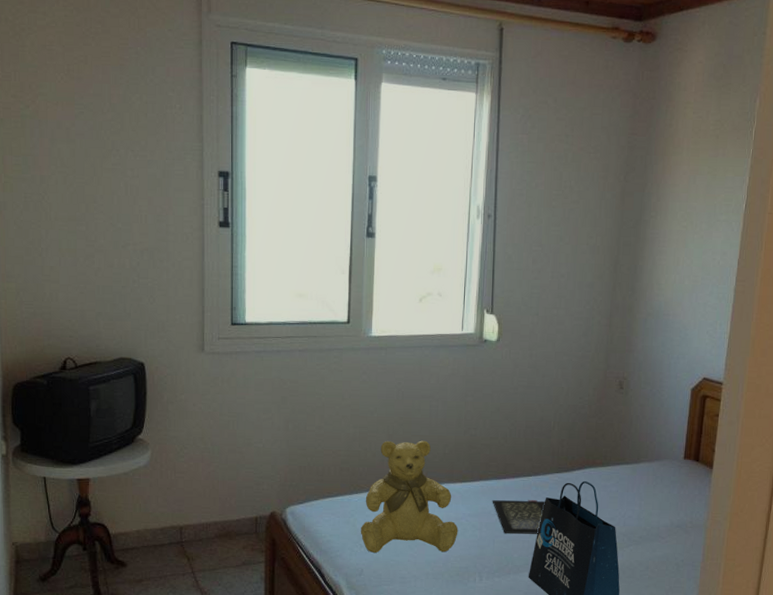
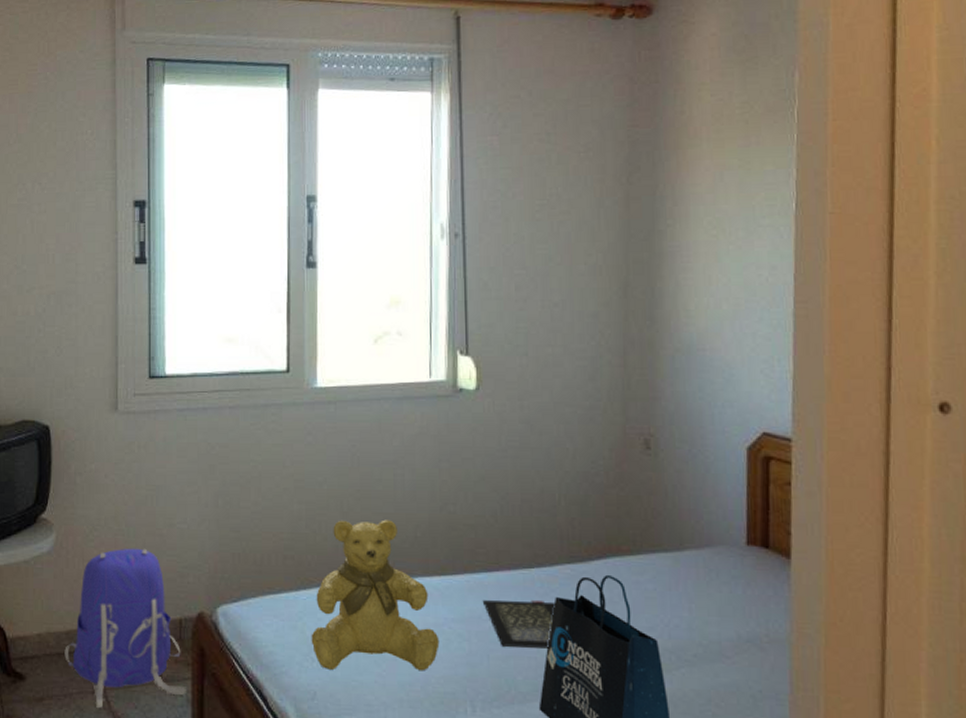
backpack: none [160,462,261,586] -> present [64,548,186,708]

